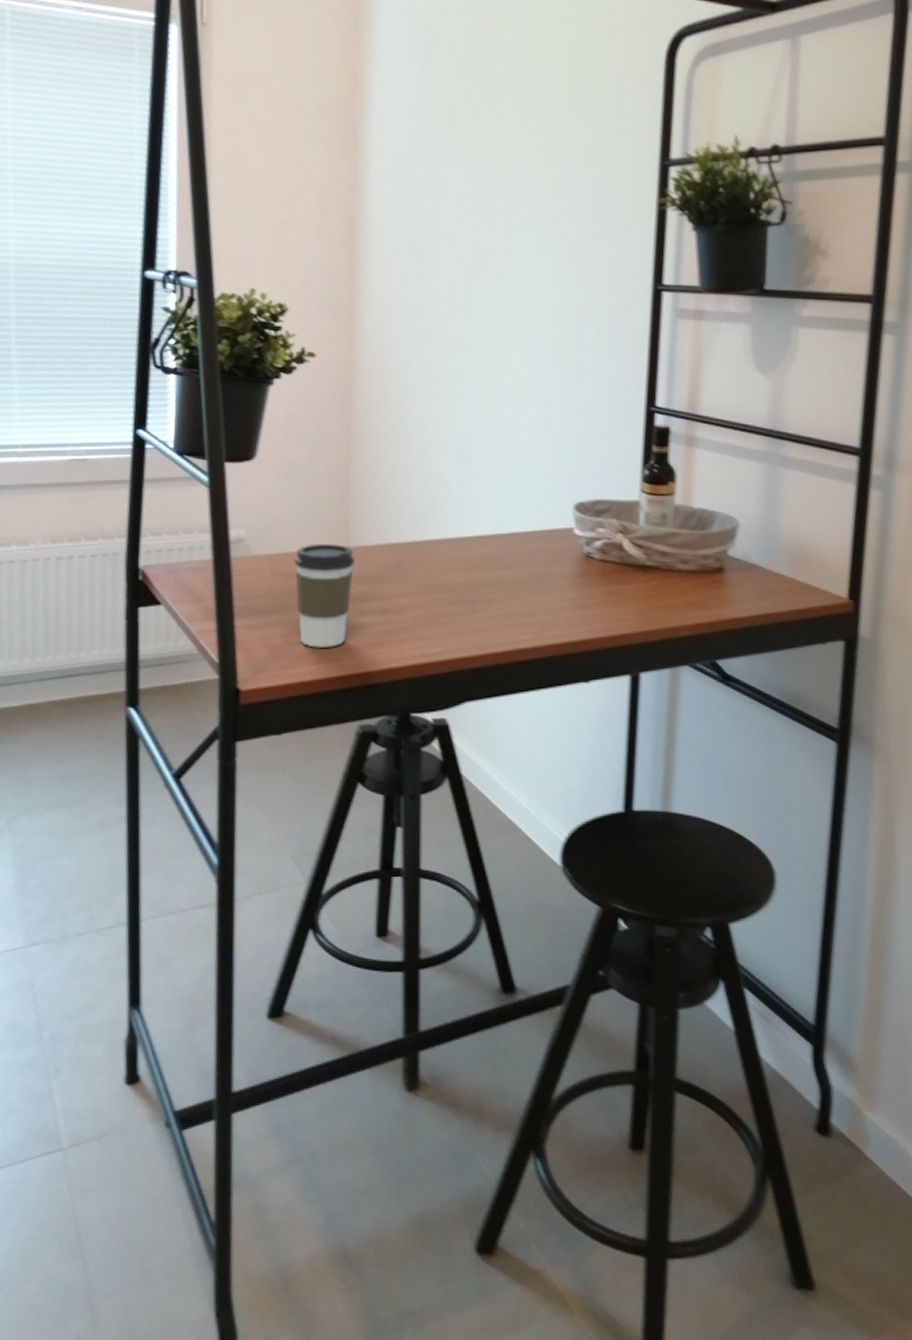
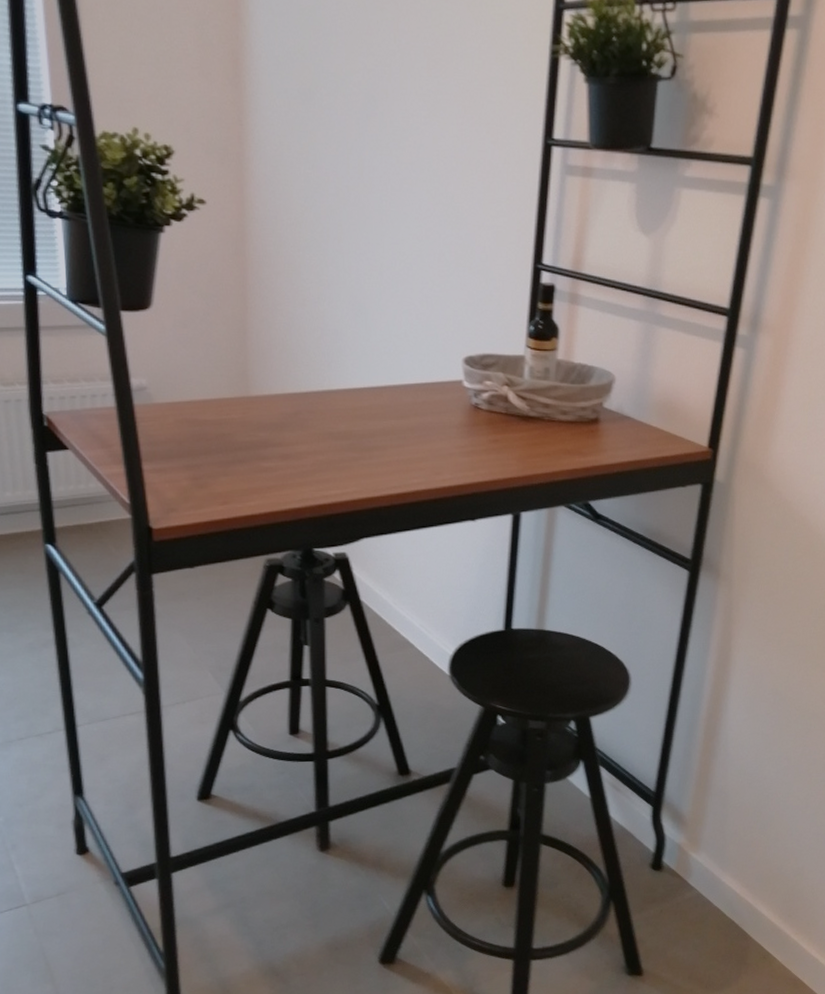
coffee cup: present [294,543,355,648] -> none [196,392,256,490]

